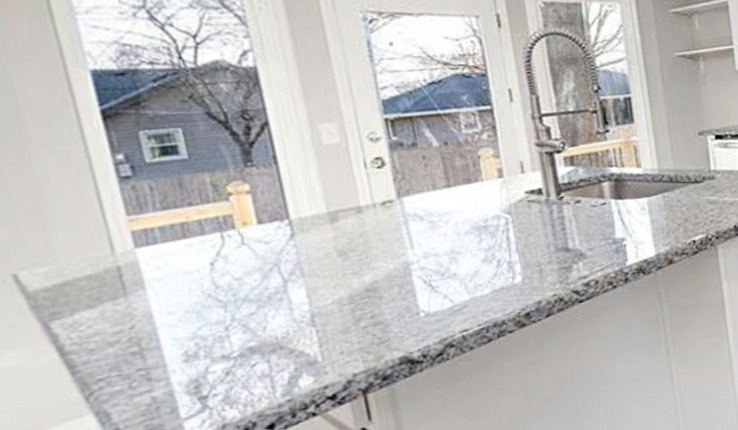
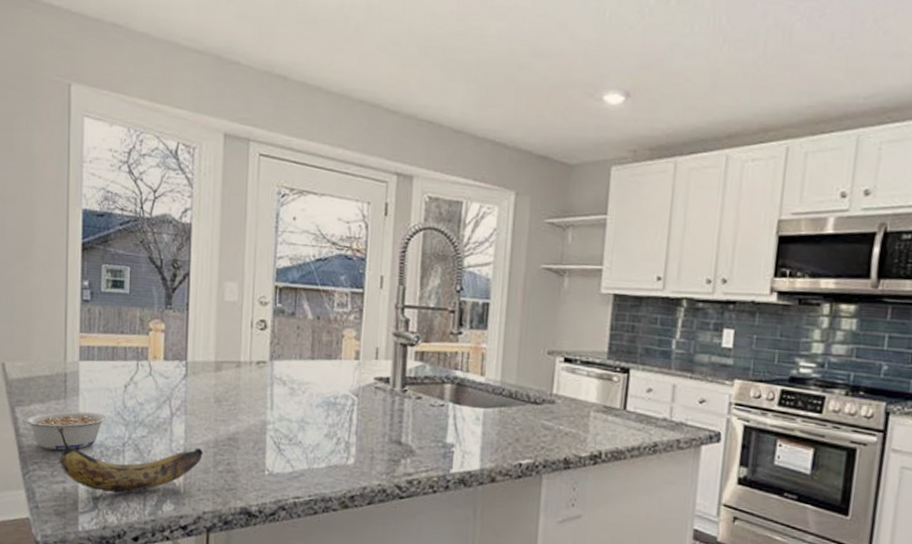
legume: none [65,301,195,361] -> present [22,411,107,450]
banana: none [118,309,337,389] -> present [54,424,203,494]

